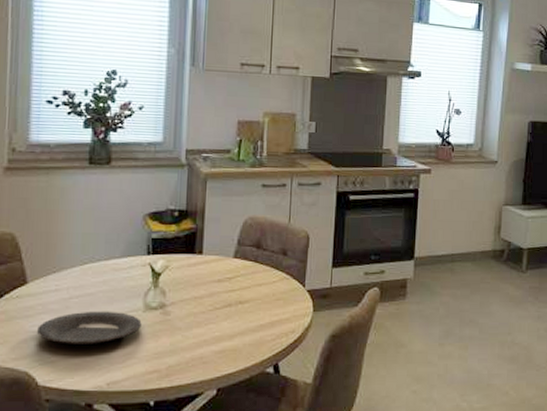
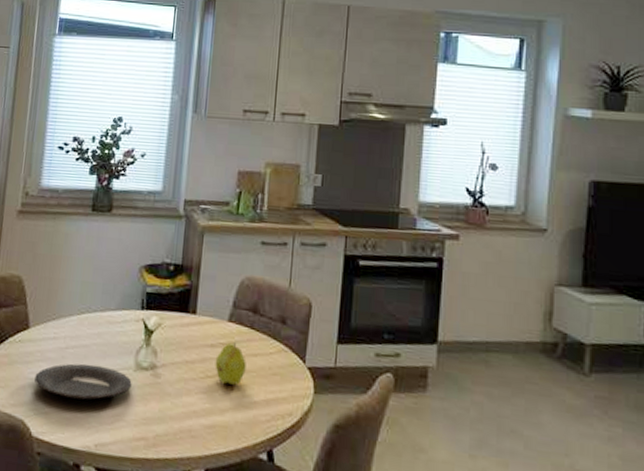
fruit: none [222,276,252,313] -> present [215,342,246,385]

